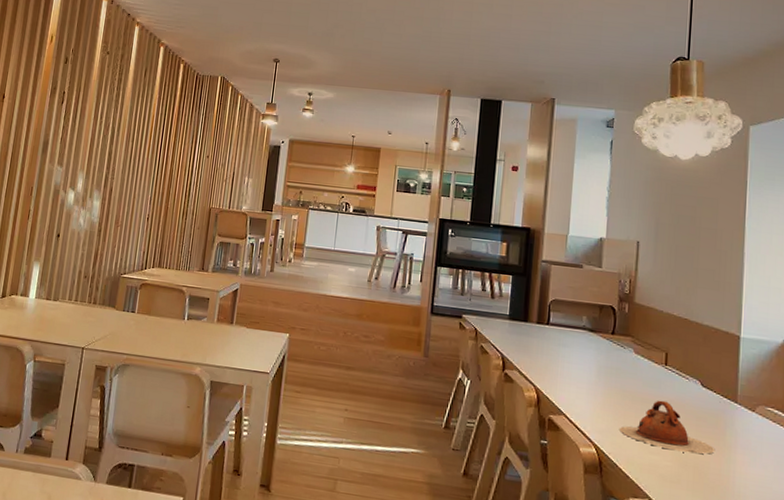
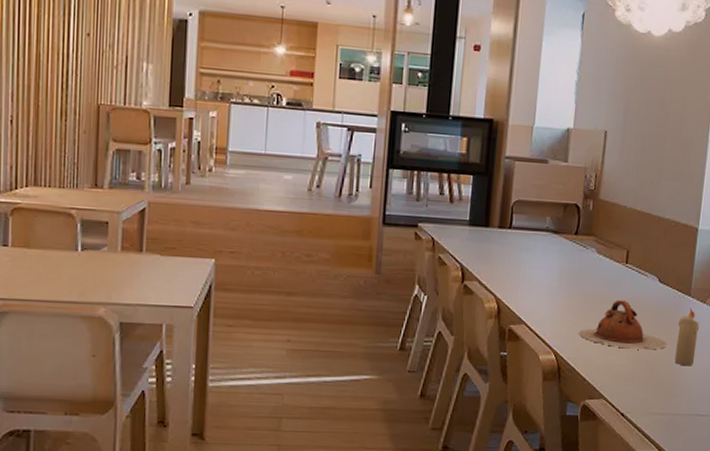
candle: none [724,415,749,476] -> present [674,308,699,366]

